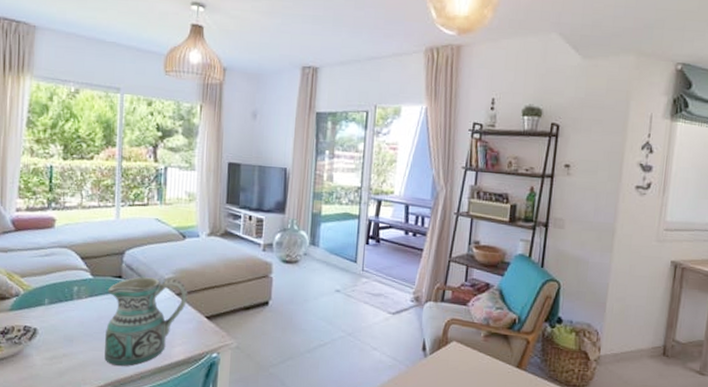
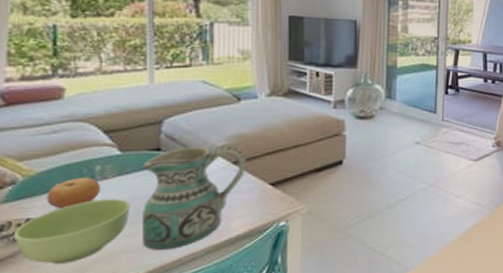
bowl: none [15,315,98,367] -> present [14,199,131,264]
fruit: none [39,295,77,320] -> present [47,177,102,208]

